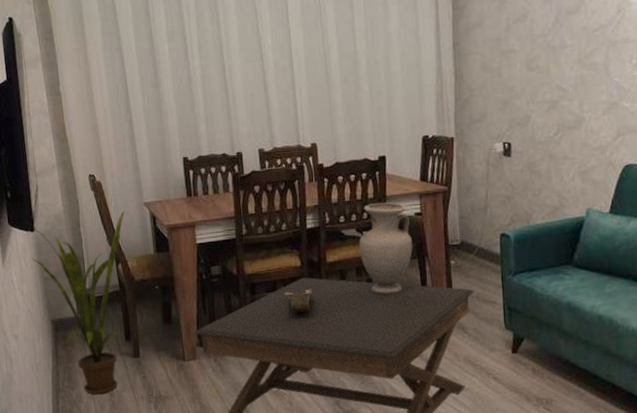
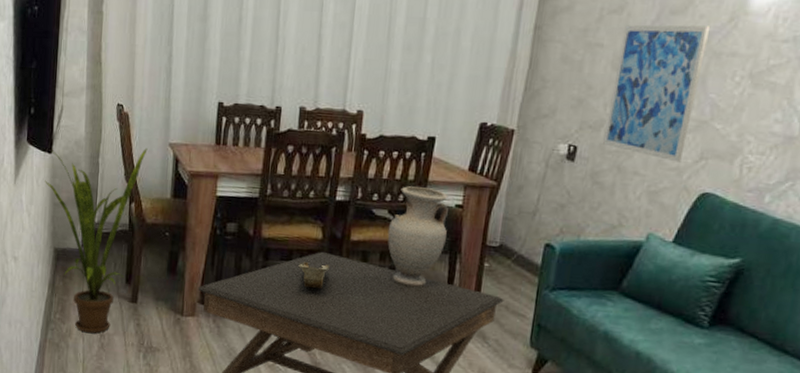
wall art: none [530,20,603,142] -> present [603,25,711,163]

